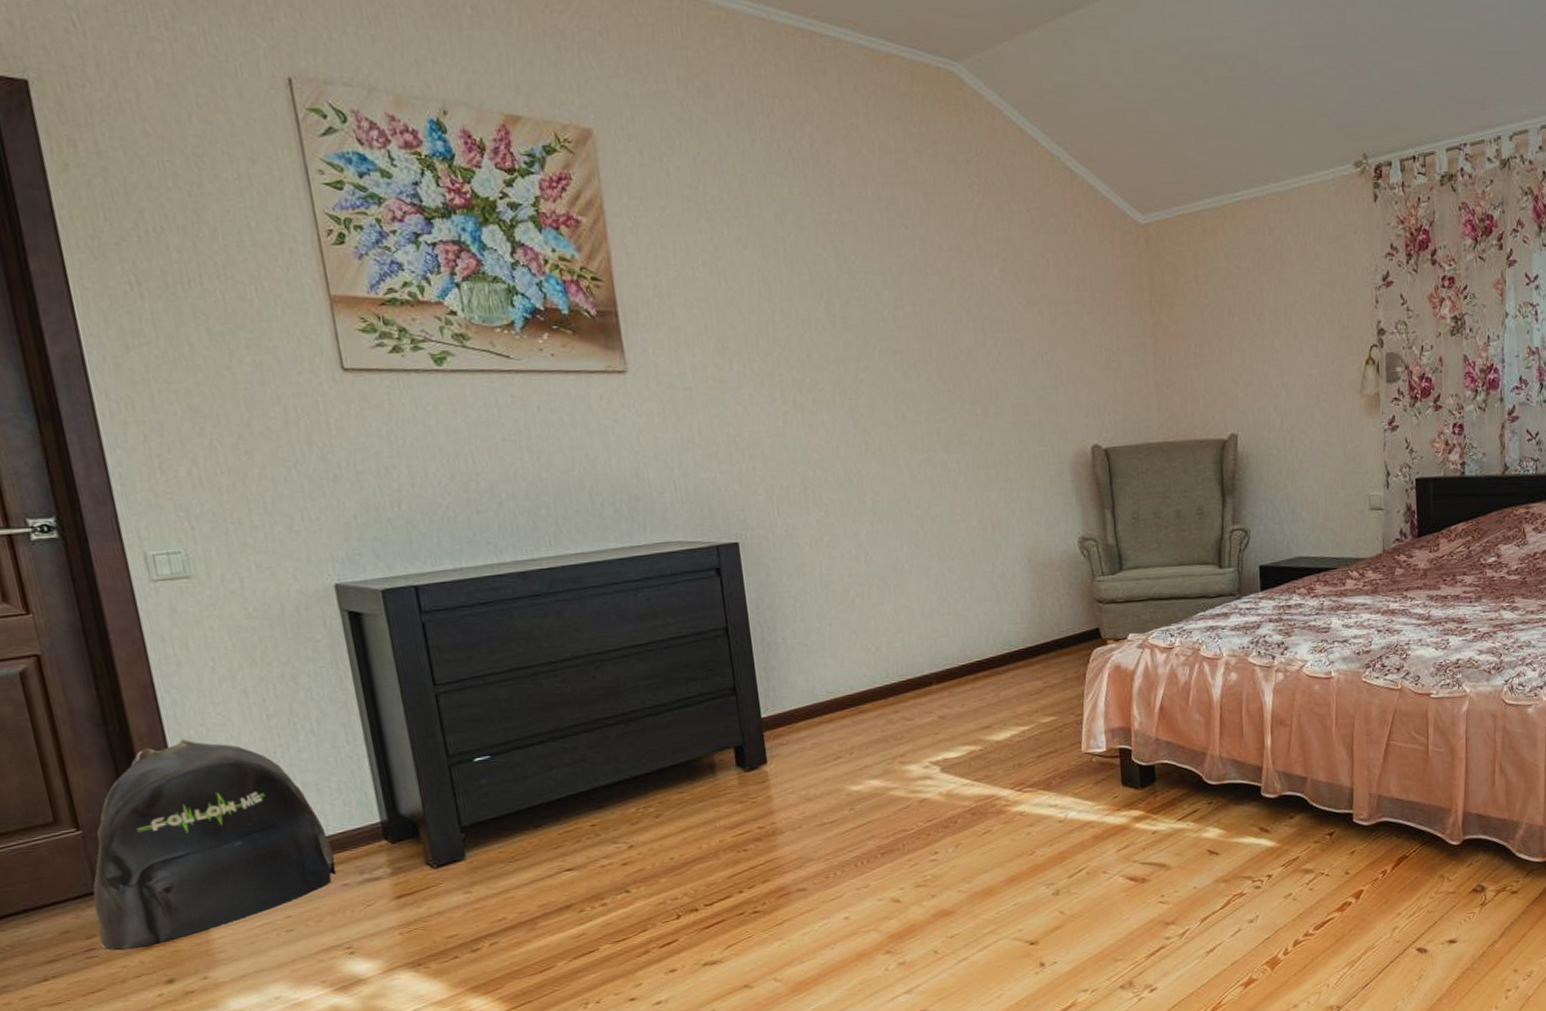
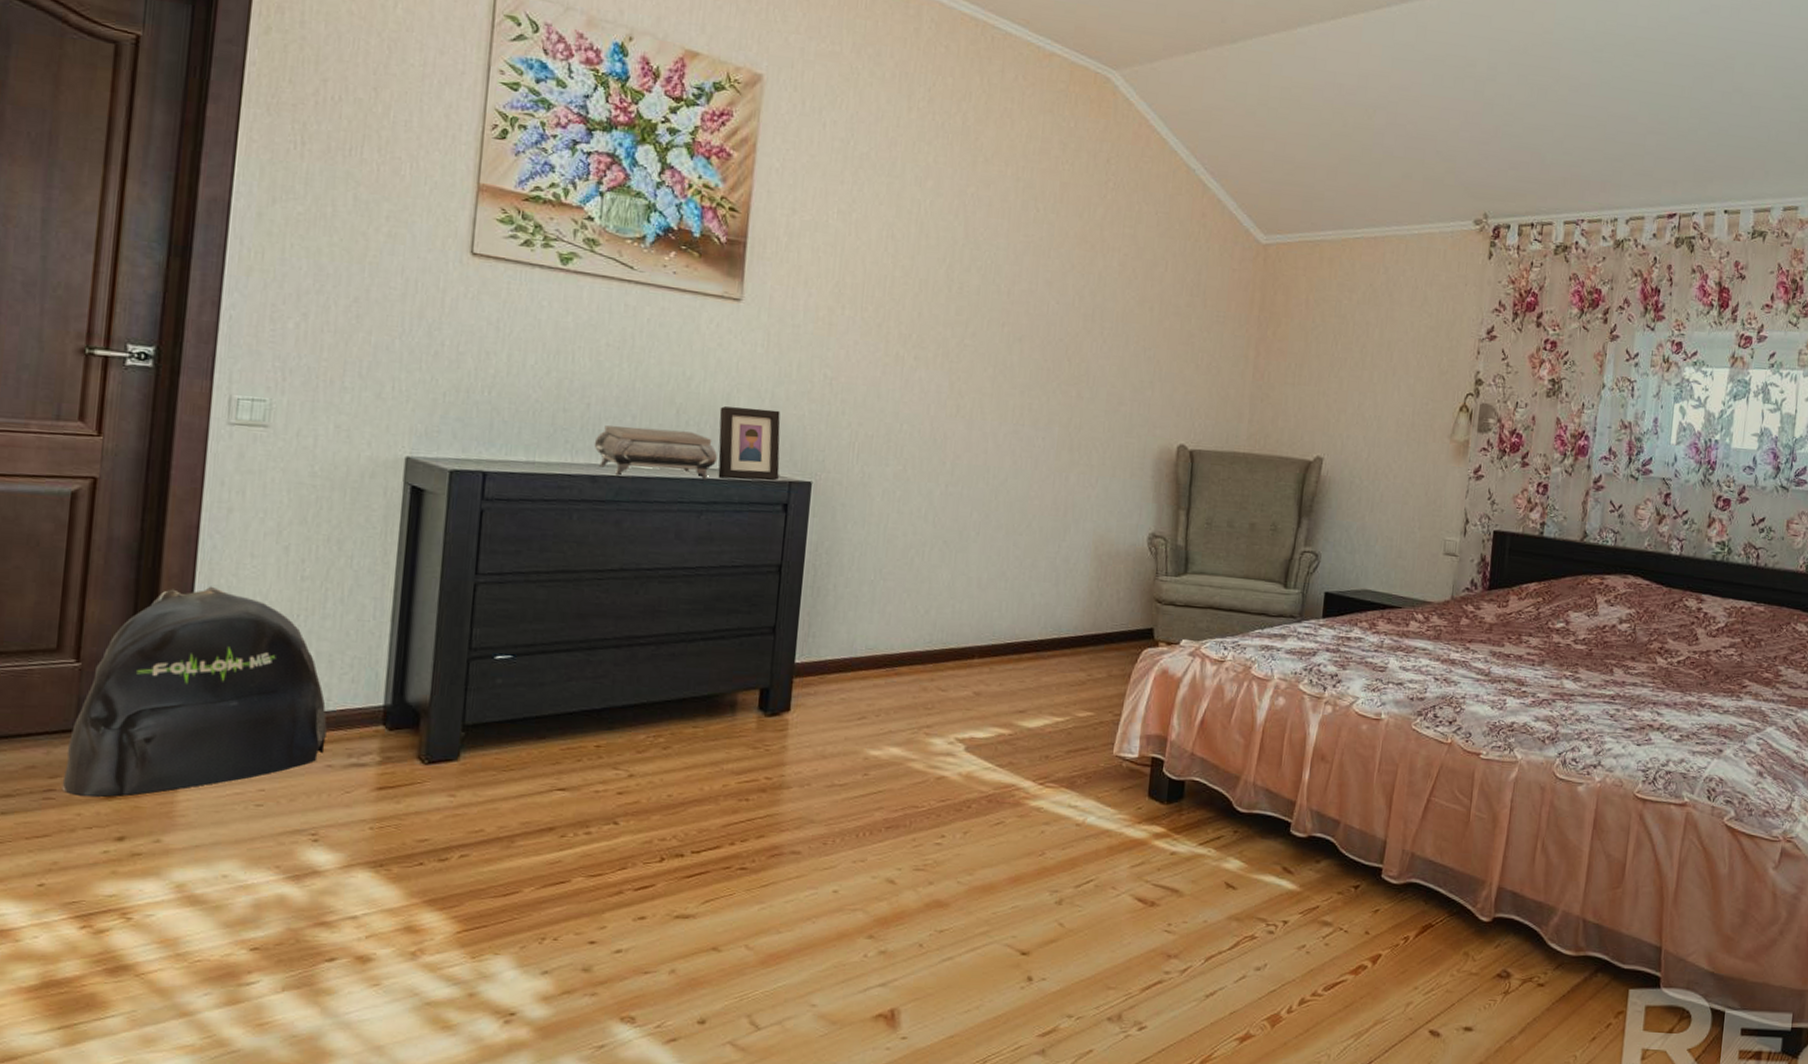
jewelry box: none [515,513,641,568] -> present [594,425,718,481]
picture frame: none [631,477,705,555] -> present [718,406,781,481]

